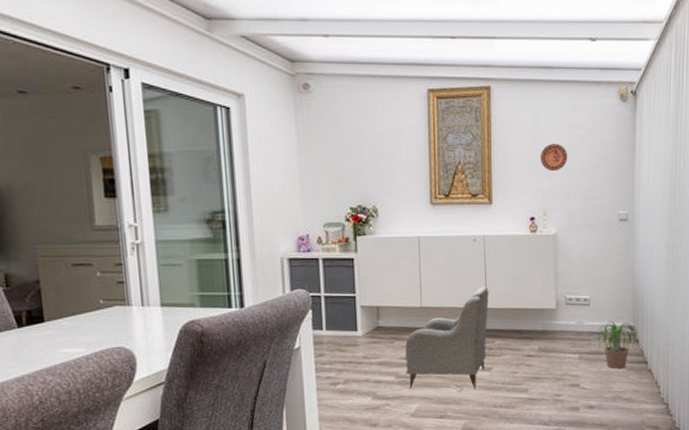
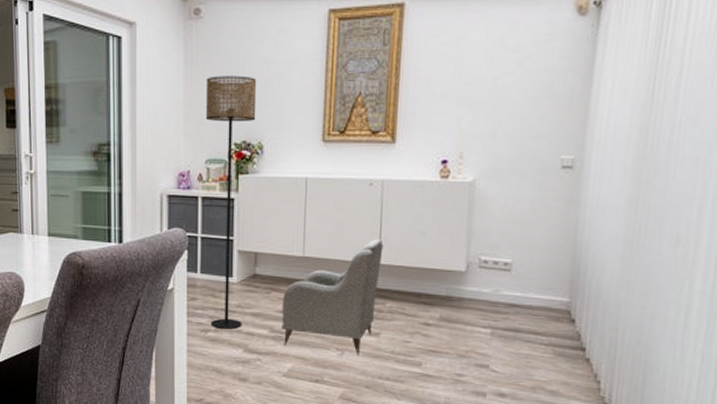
floor lamp: none [319,146,370,381] -> present [205,75,257,329]
decorative plate: present [540,143,568,172] -> none [460,70,498,105]
potted plant: present [596,321,638,369] -> none [516,293,575,353]

